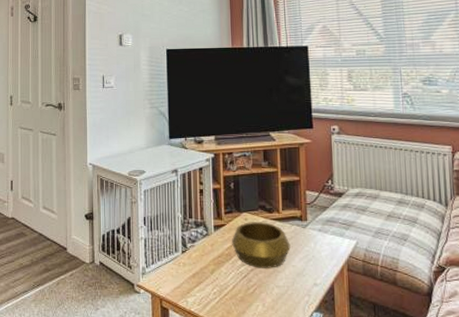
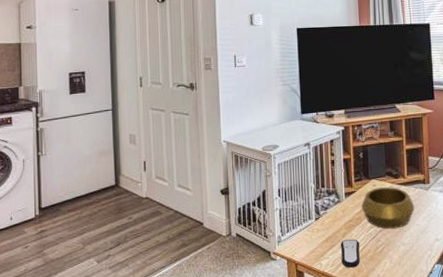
remote control: none [208,276,229,309] -> present [340,239,360,268]

